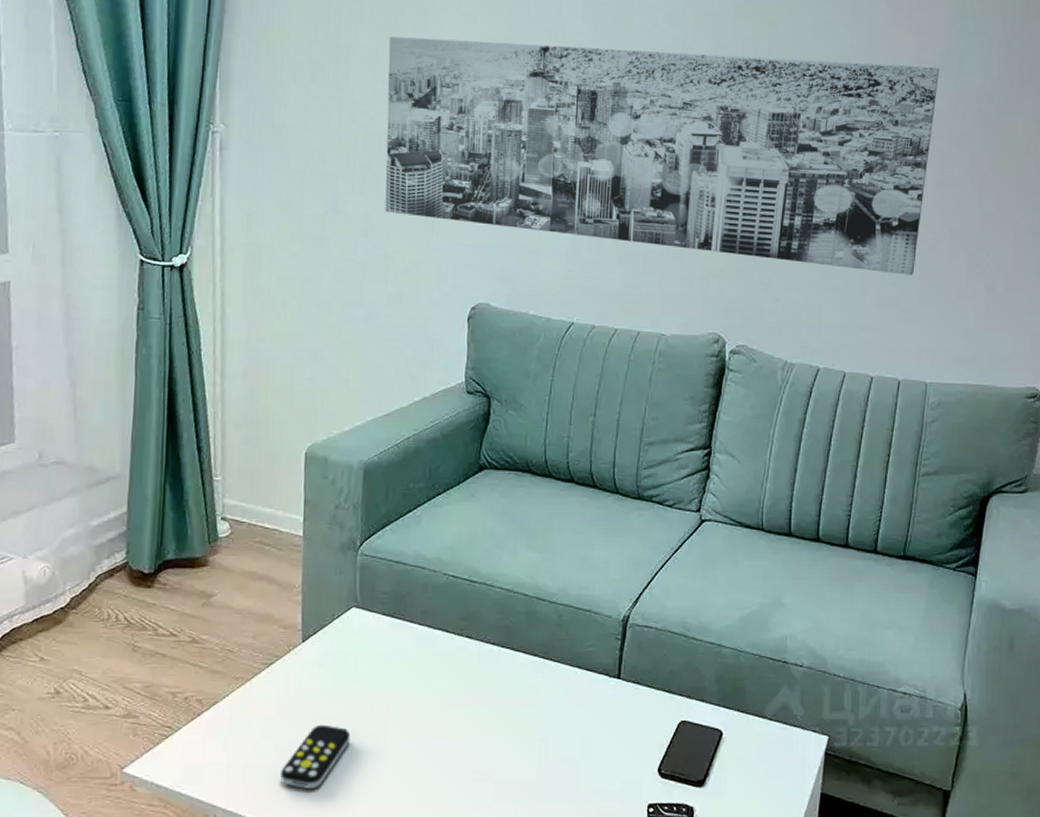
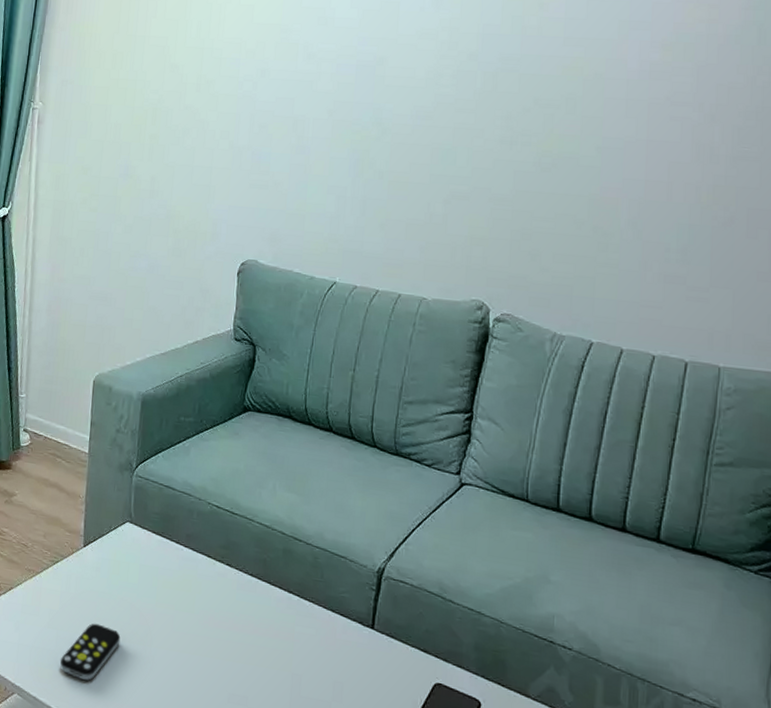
wall art: present [385,36,940,275] -> none [168,27,735,253]

